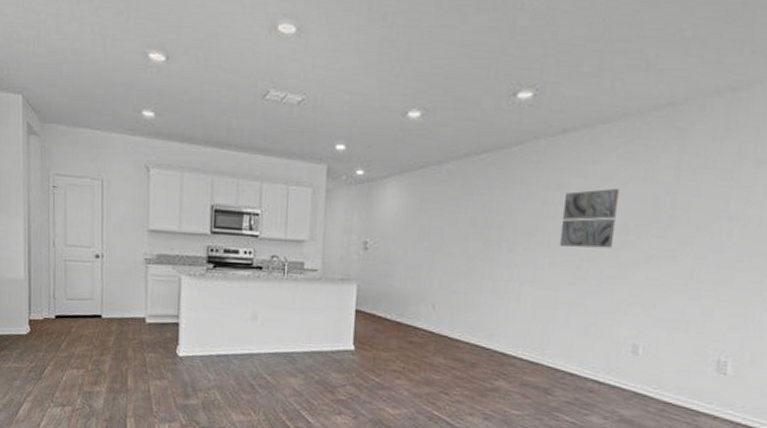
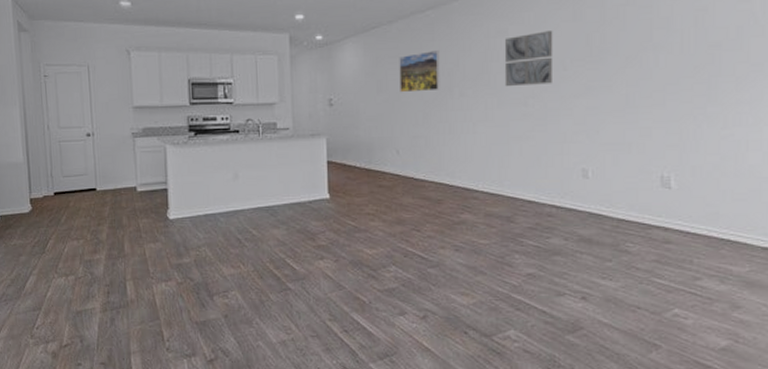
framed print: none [443,199,491,243] -> present [399,50,440,93]

